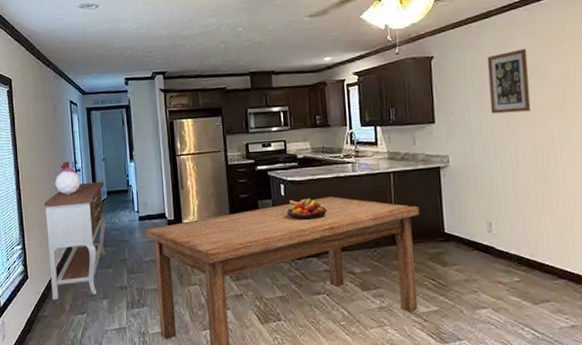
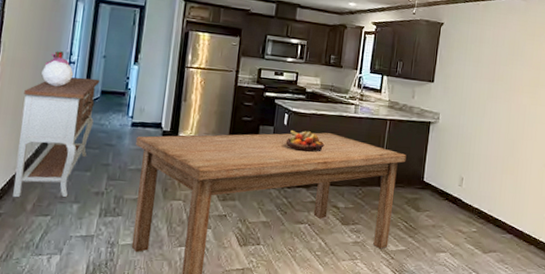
wall art: present [486,49,531,114] -> none [480,32,518,87]

